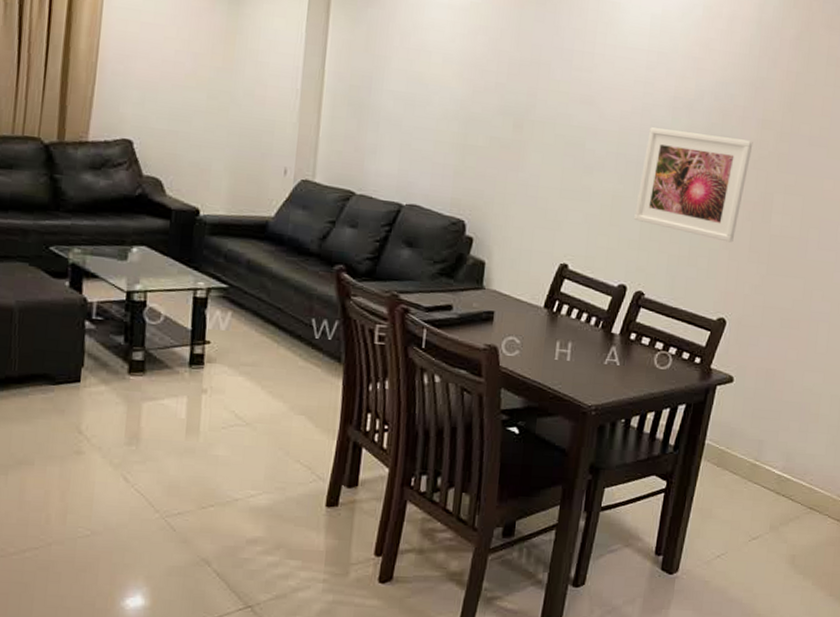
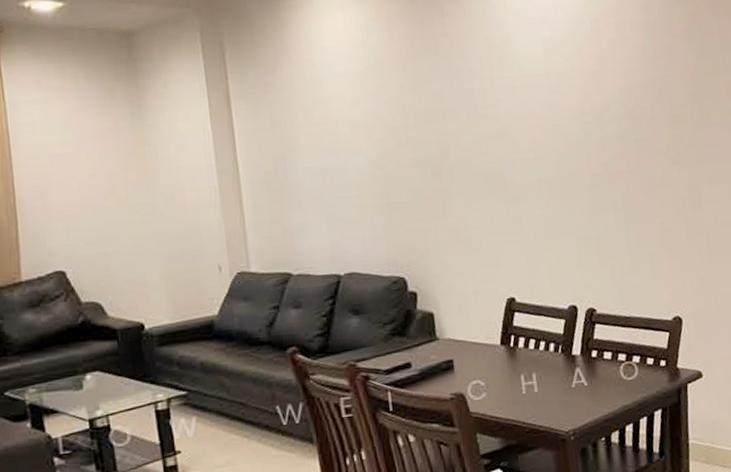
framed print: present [634,127,753,243] -> none [565,138,671,242]

